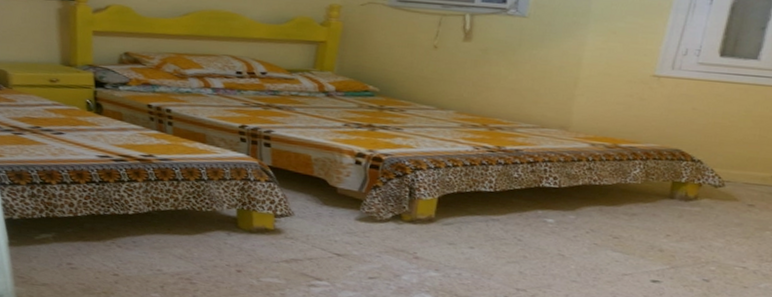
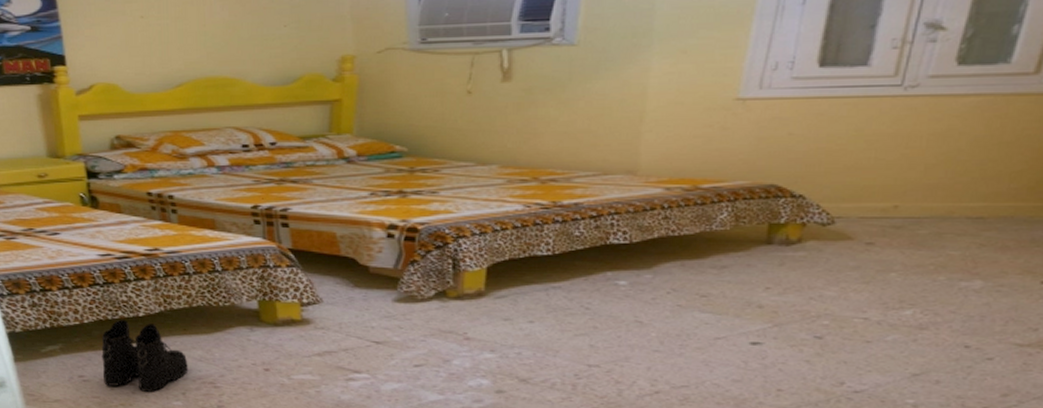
boots: none [89,215,169,284] -> present [101,320,188,392]

